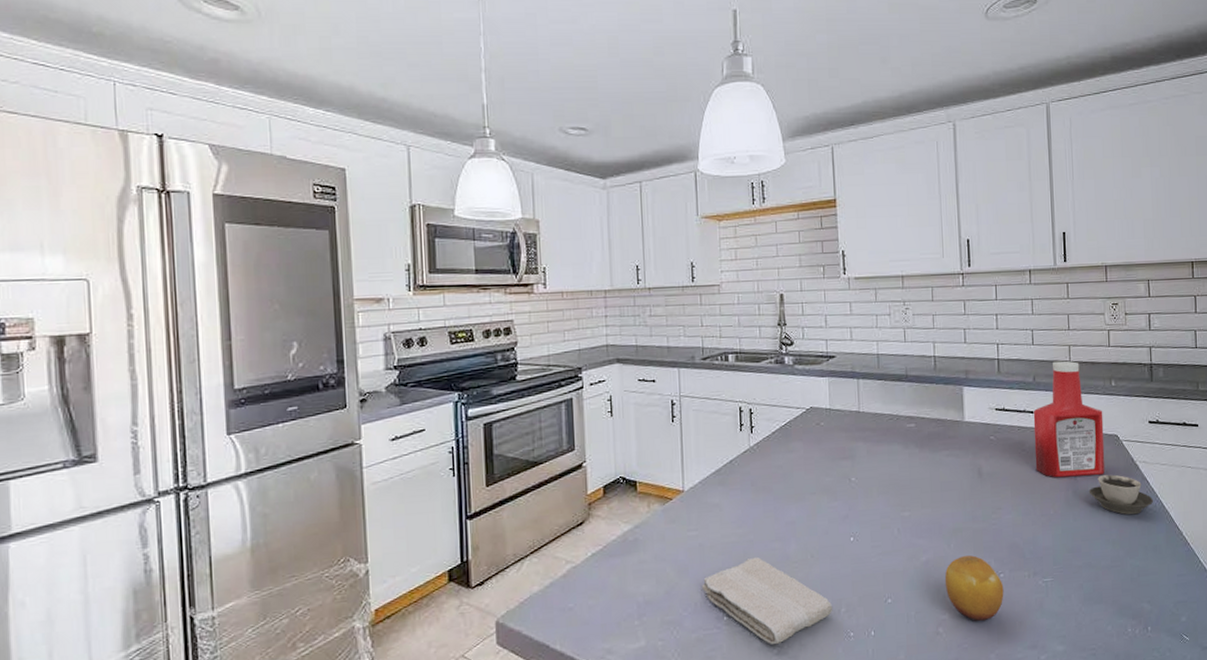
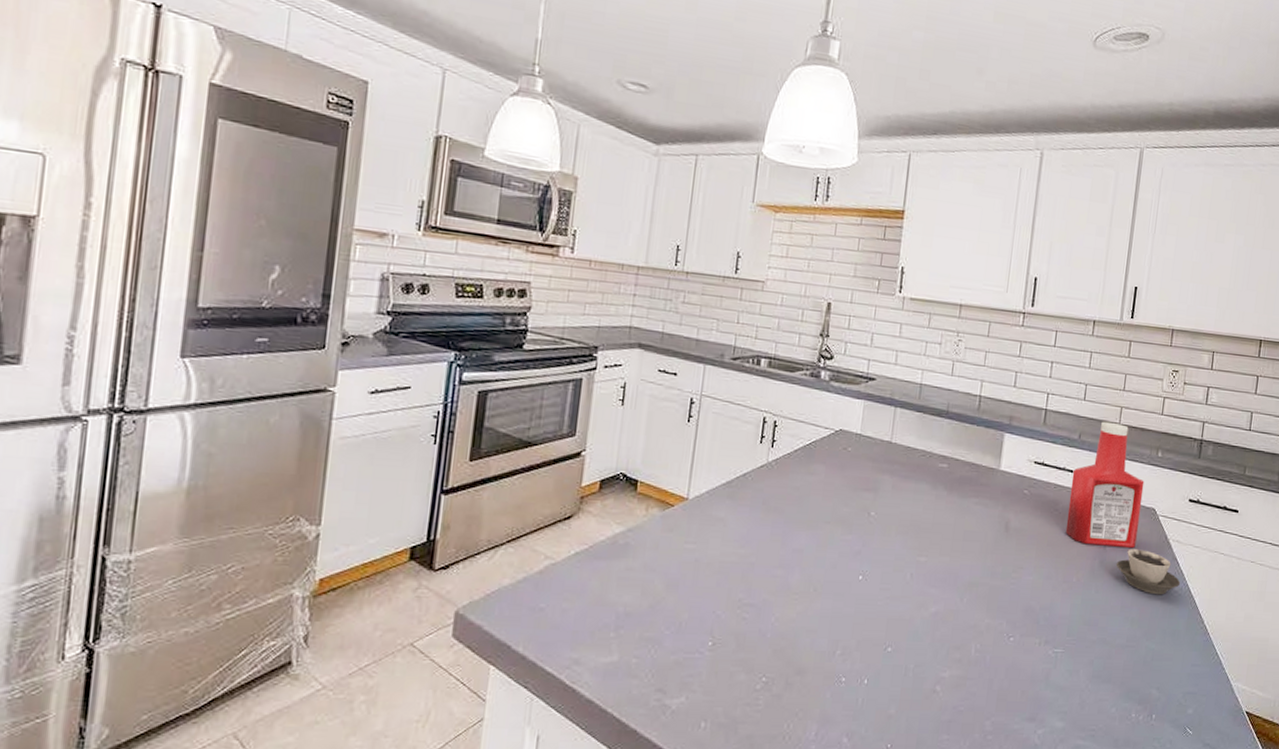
washcloth: present [702,557,833,644] -> none [690,581,828,679]
fruit: present [944,555,1004,622] -> none [950,613,1012,685]

